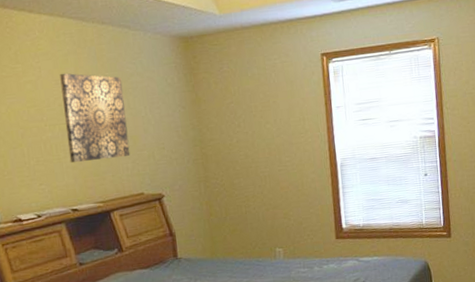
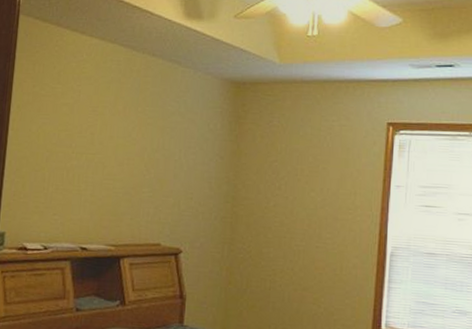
wall art: present [60,73,131,163] -> none [89,100,162,200]

